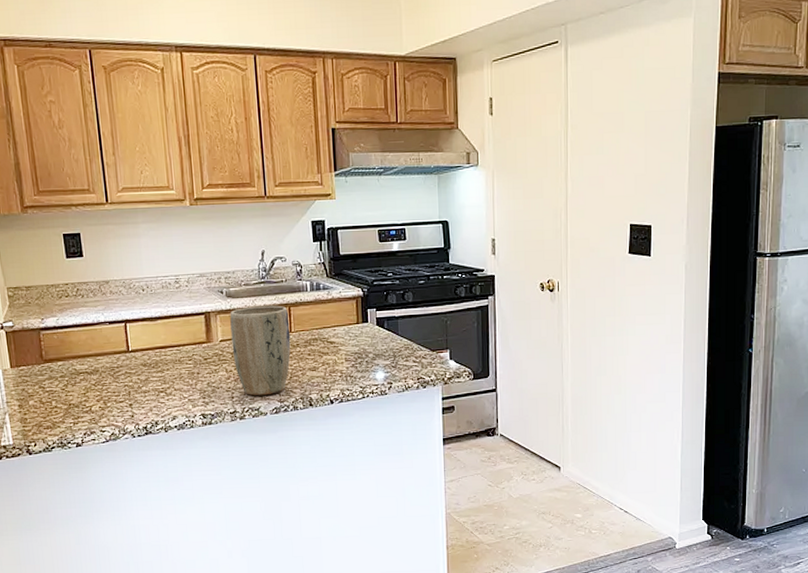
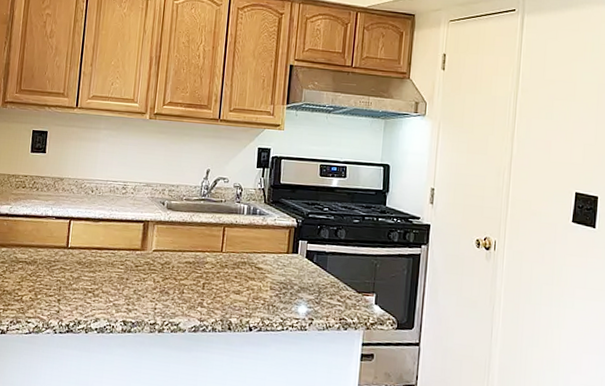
plant pot: present [230,305,291,396] -> none [163,221,223,312]

